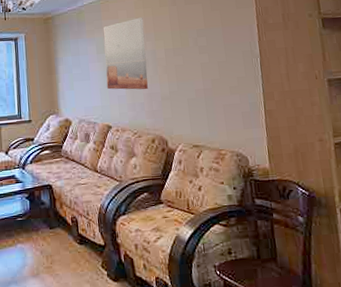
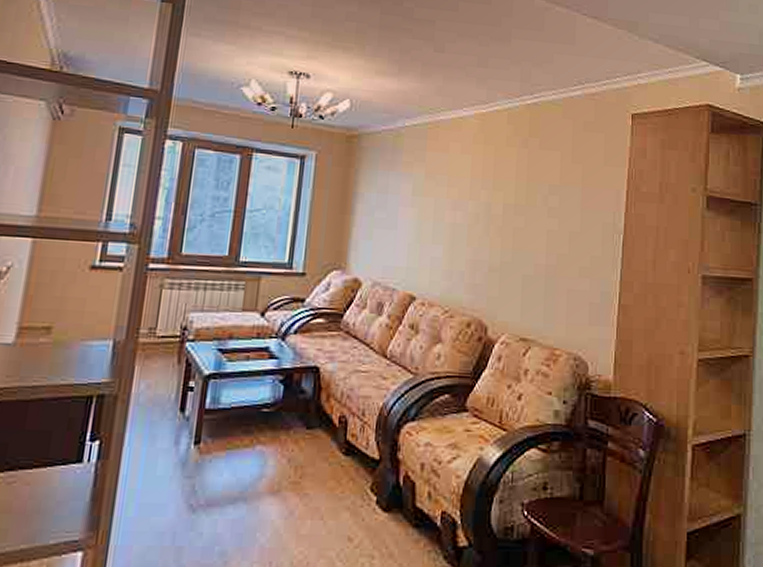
wall art: present [103,17,148,90] -> none [418,155,482,255]

